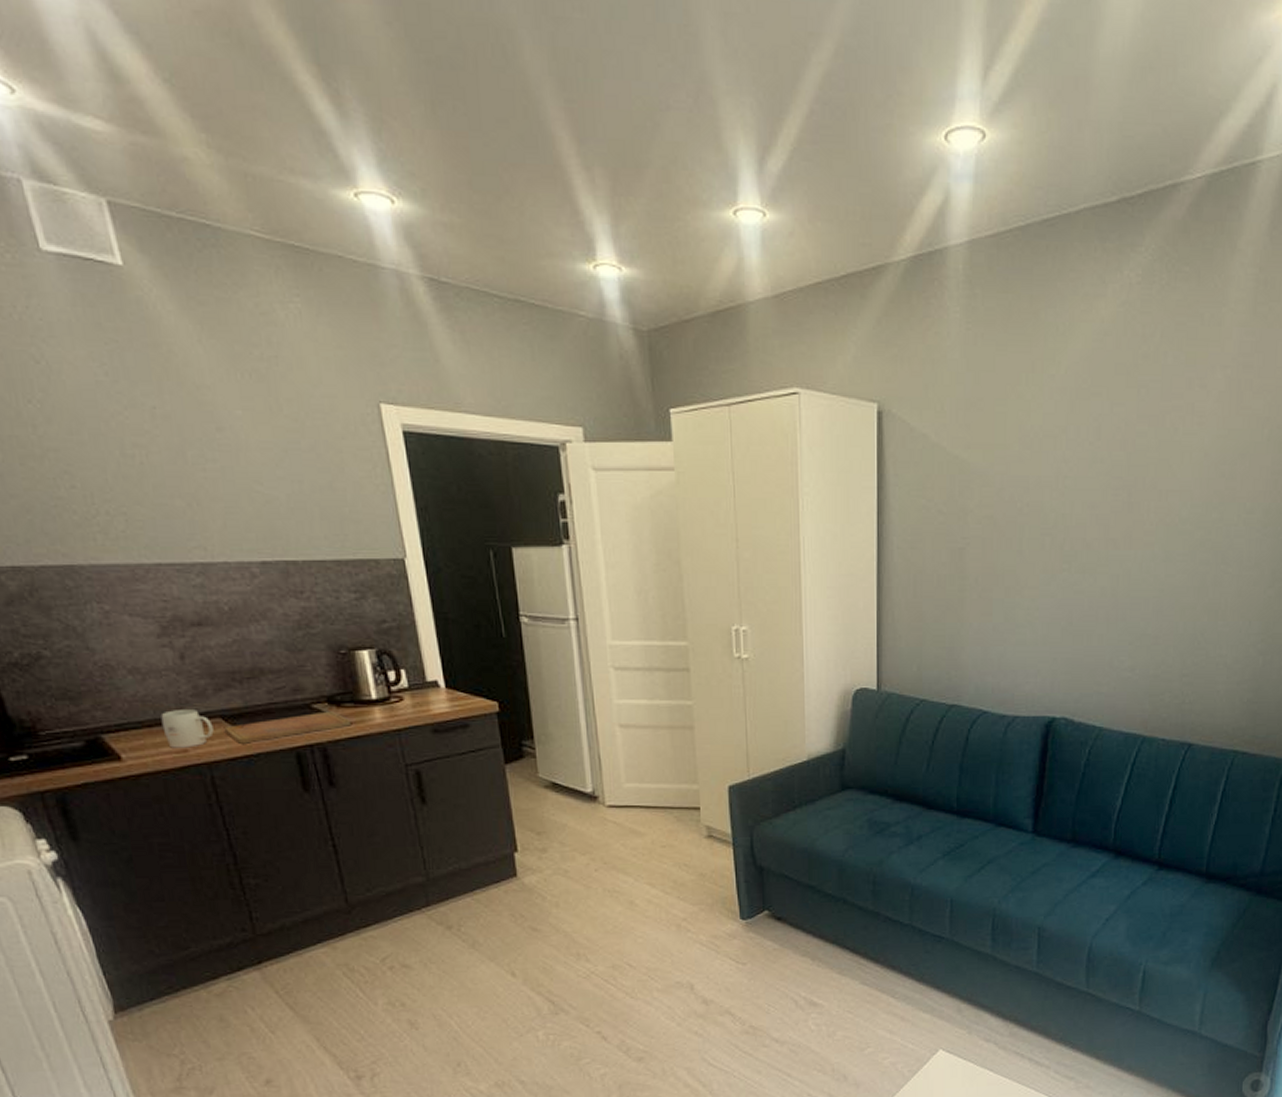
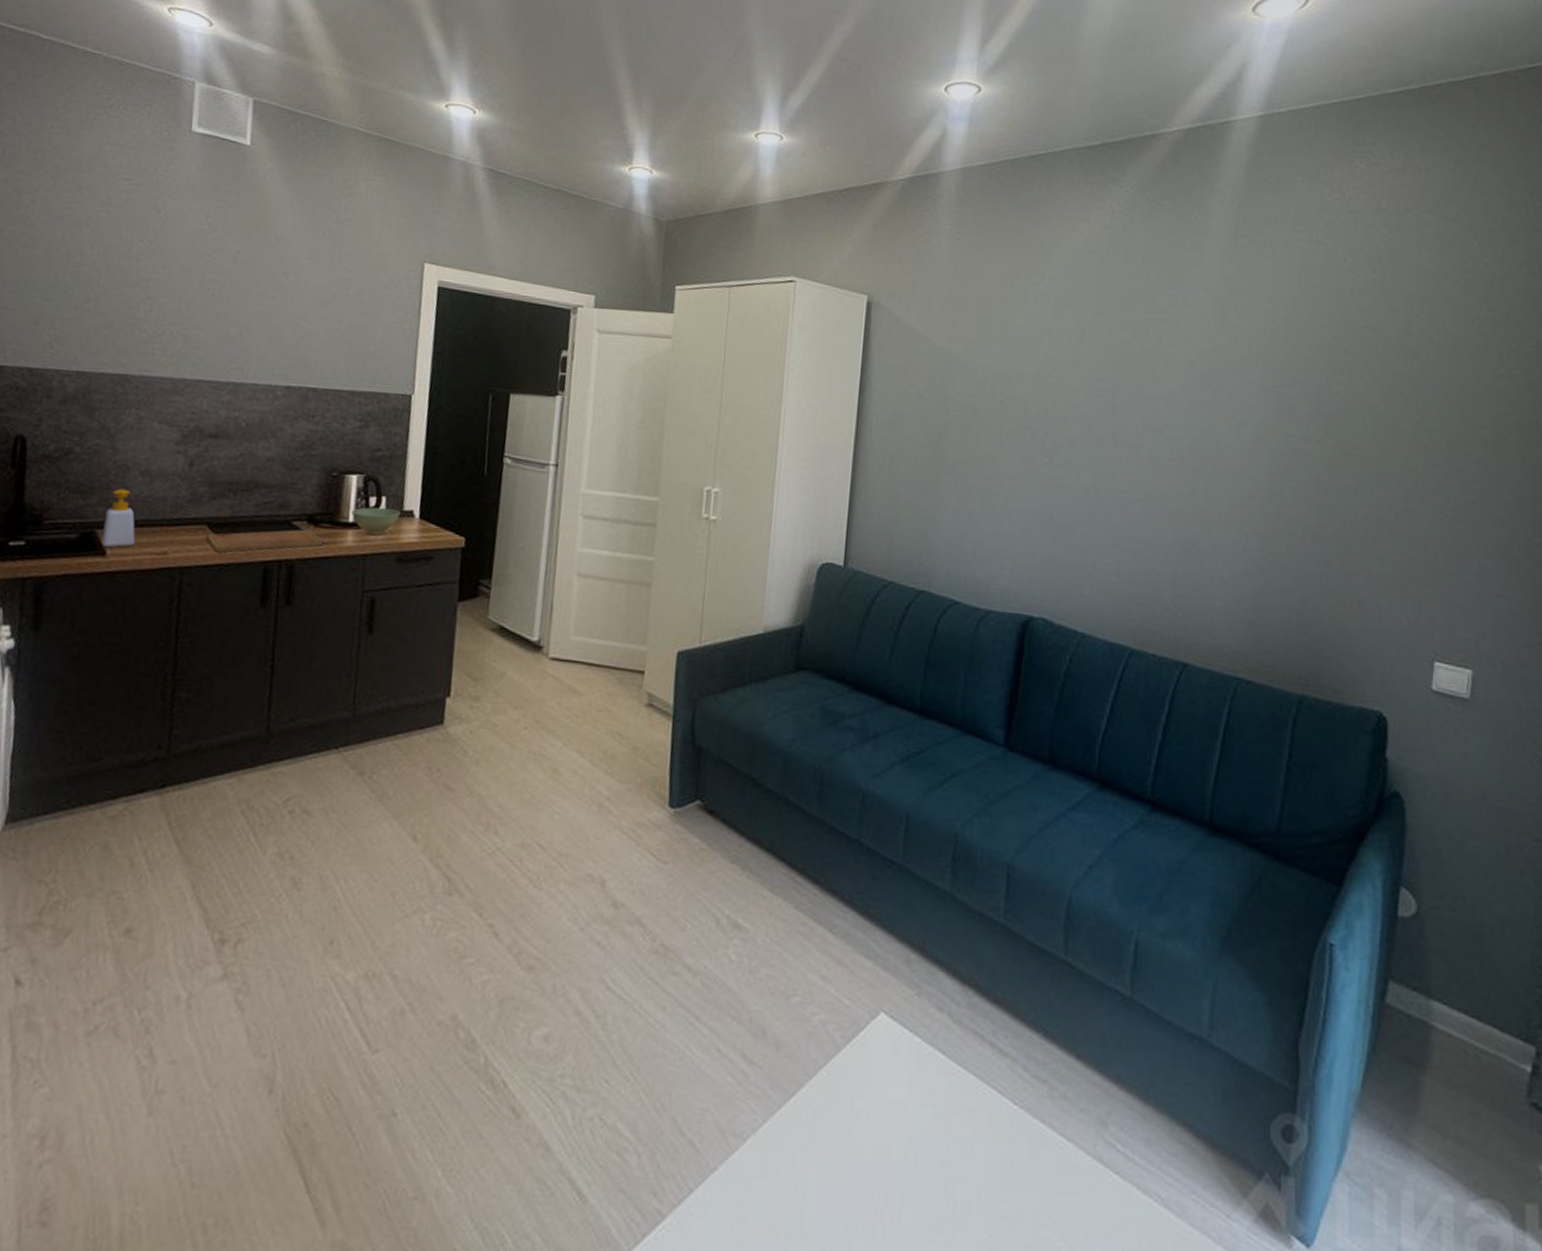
soap bottle: none [104,690,149,752] -> present [101,488,136,548]
mug: present [160,708,214,748] -> none [151,513,198,551]
bowl: none [372,680,425,710] -> present [351,507,400,536]

